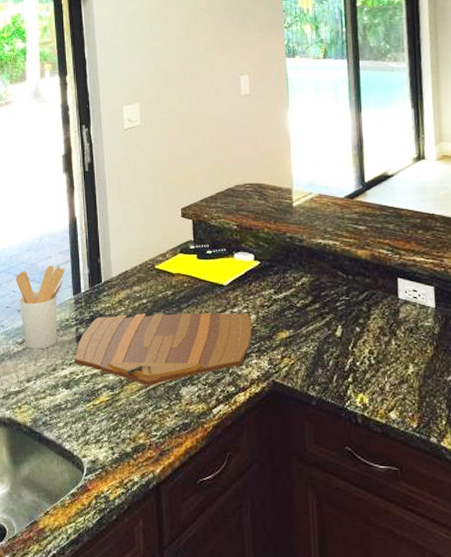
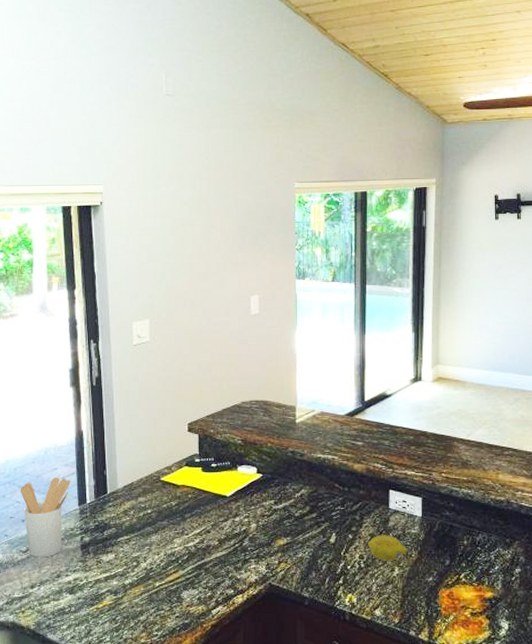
cutting board: present [74,313,252,386] -> none [78,522,252,590]
fruit: none [378,328,422,357] -> present [368,535,408,561]

